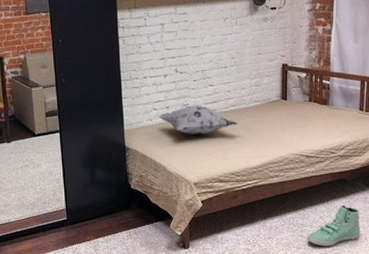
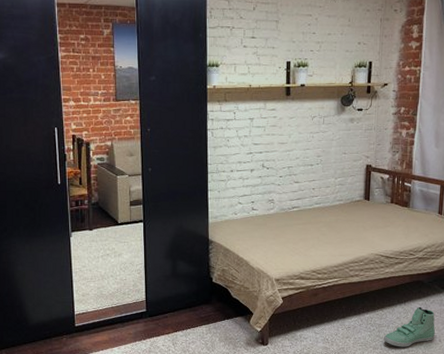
decorative pillow: present [159,106,238,135] -> none [244,202,321,231]

